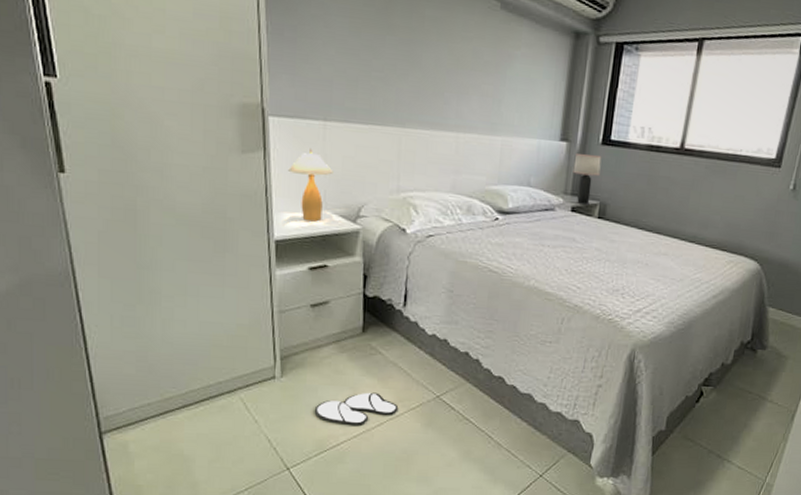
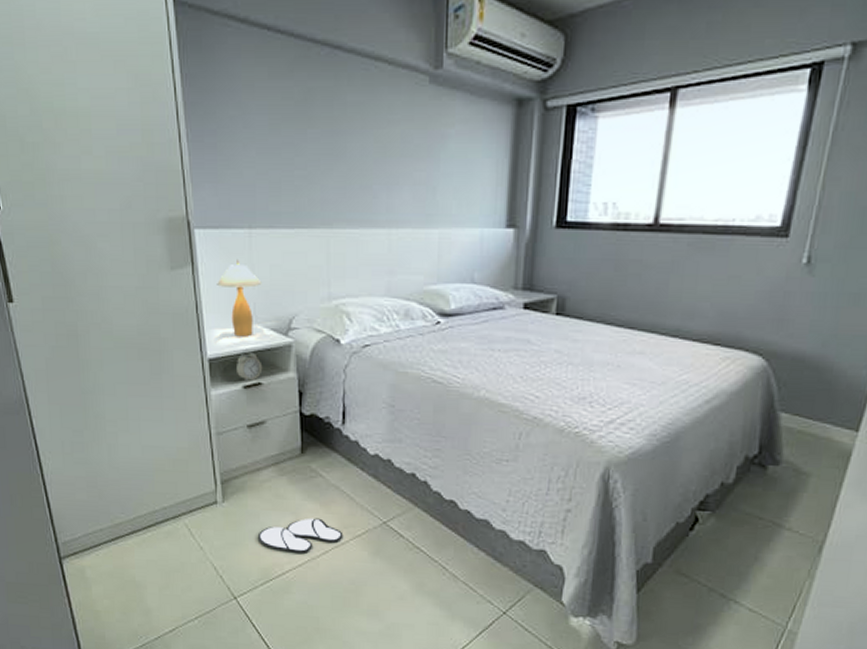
alarm clock: none [302,233,330,264] -> present [235,350,263,382]
table lamp: present [573,154,602,205] -> none [523,241,557,299]

